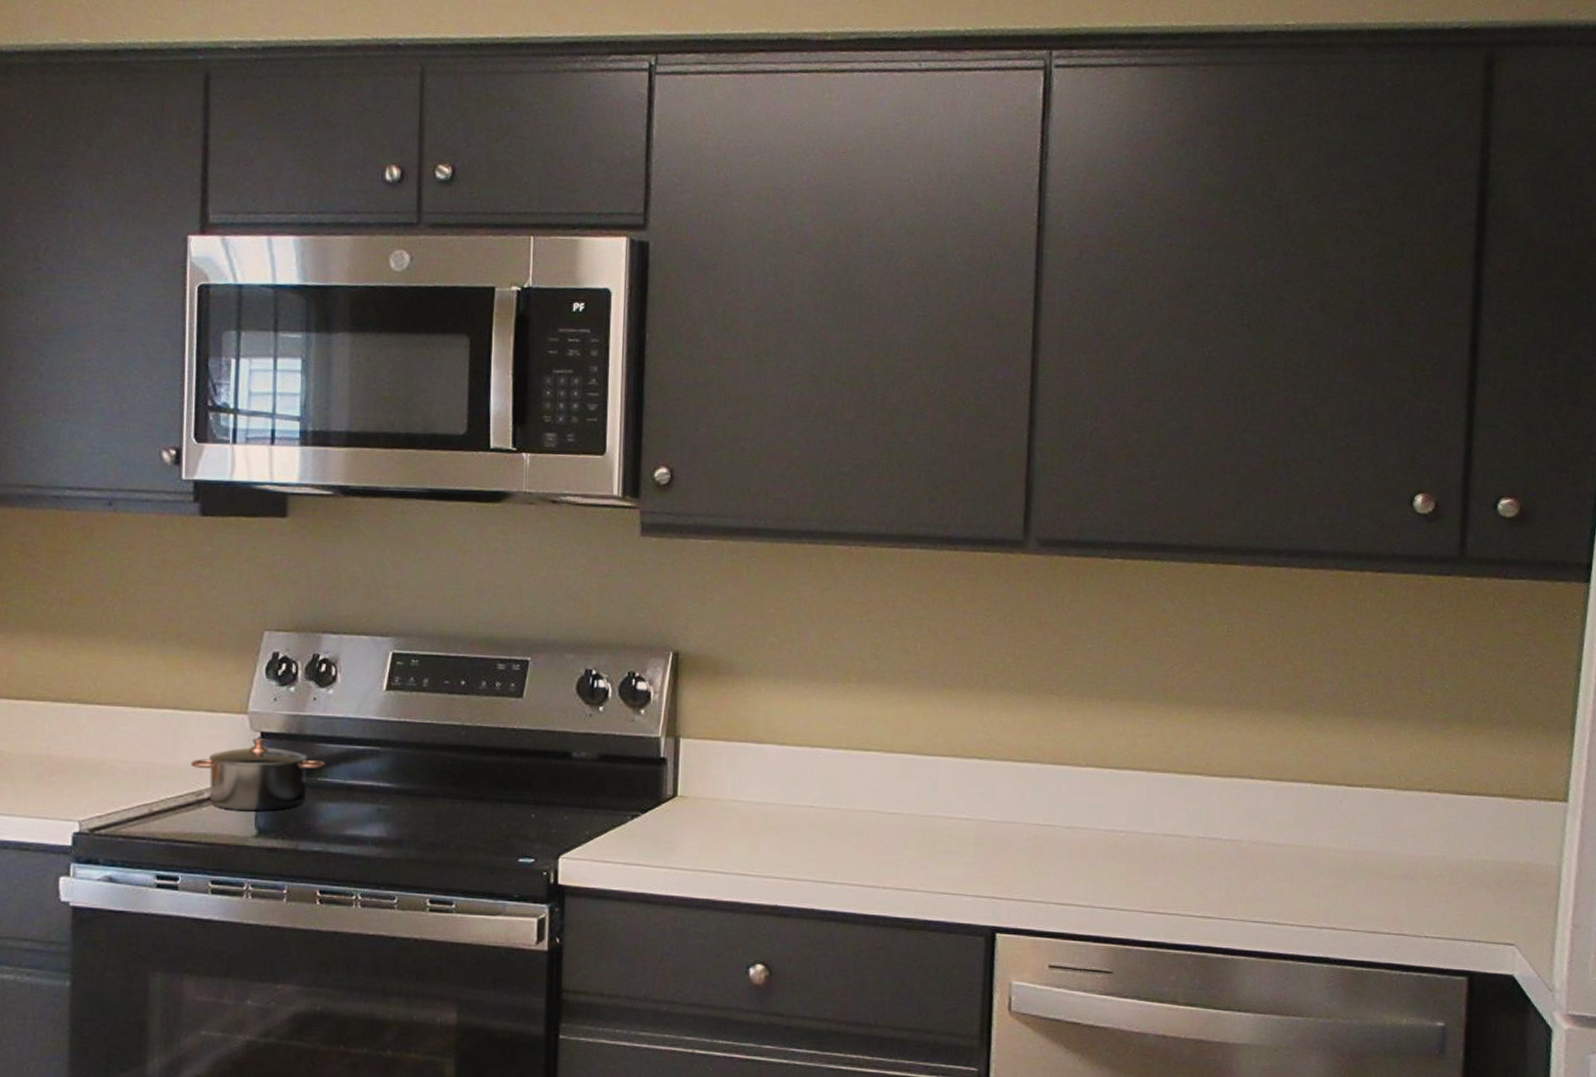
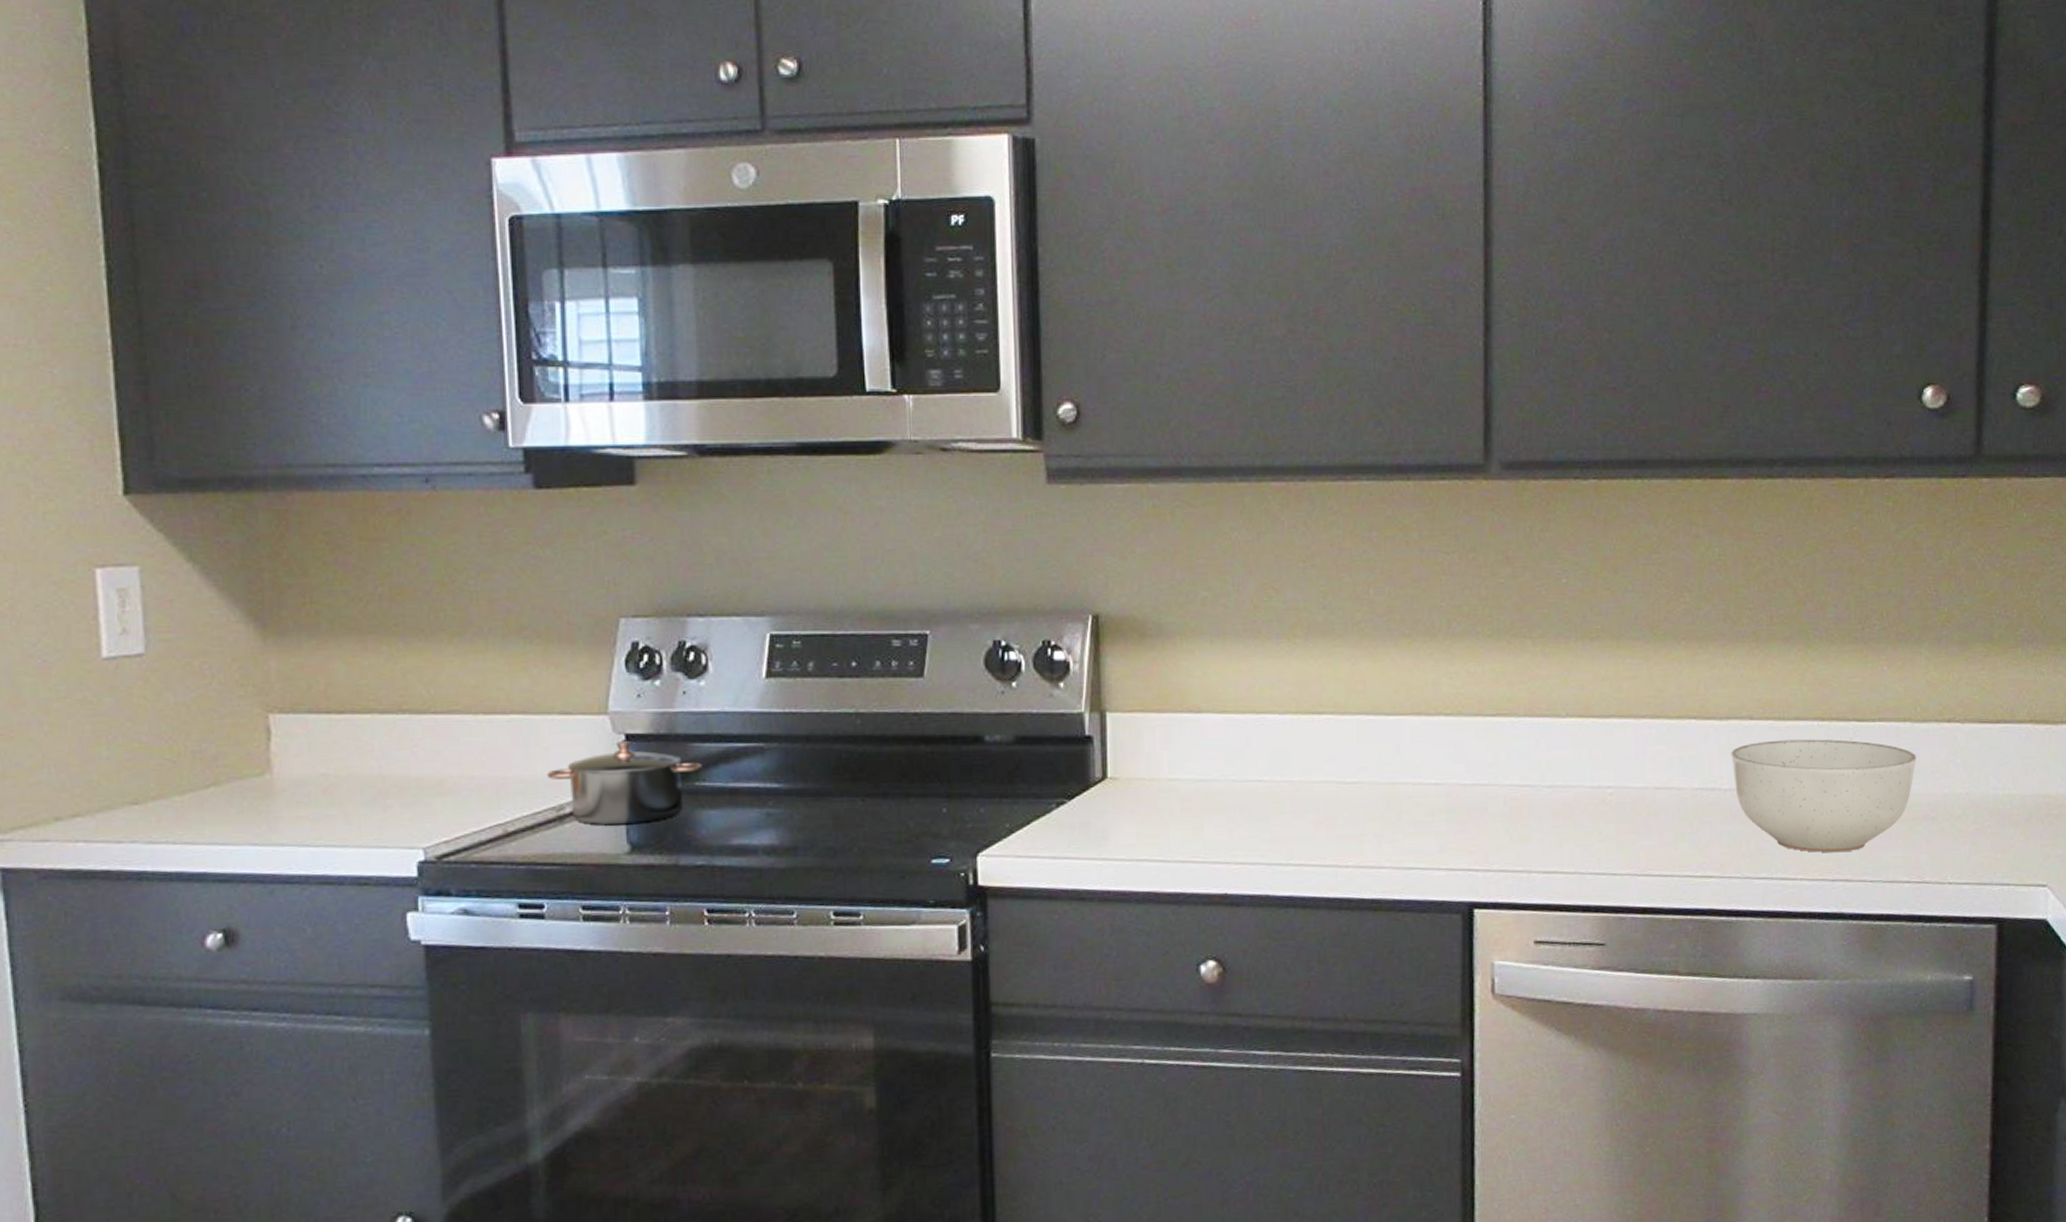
bowl: none [1232,798,1399,903] -> present [1731,739,1917,853]

